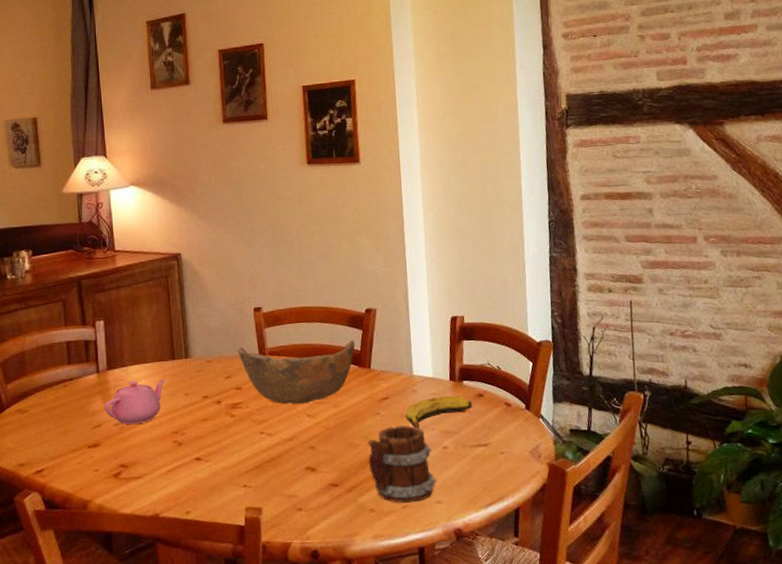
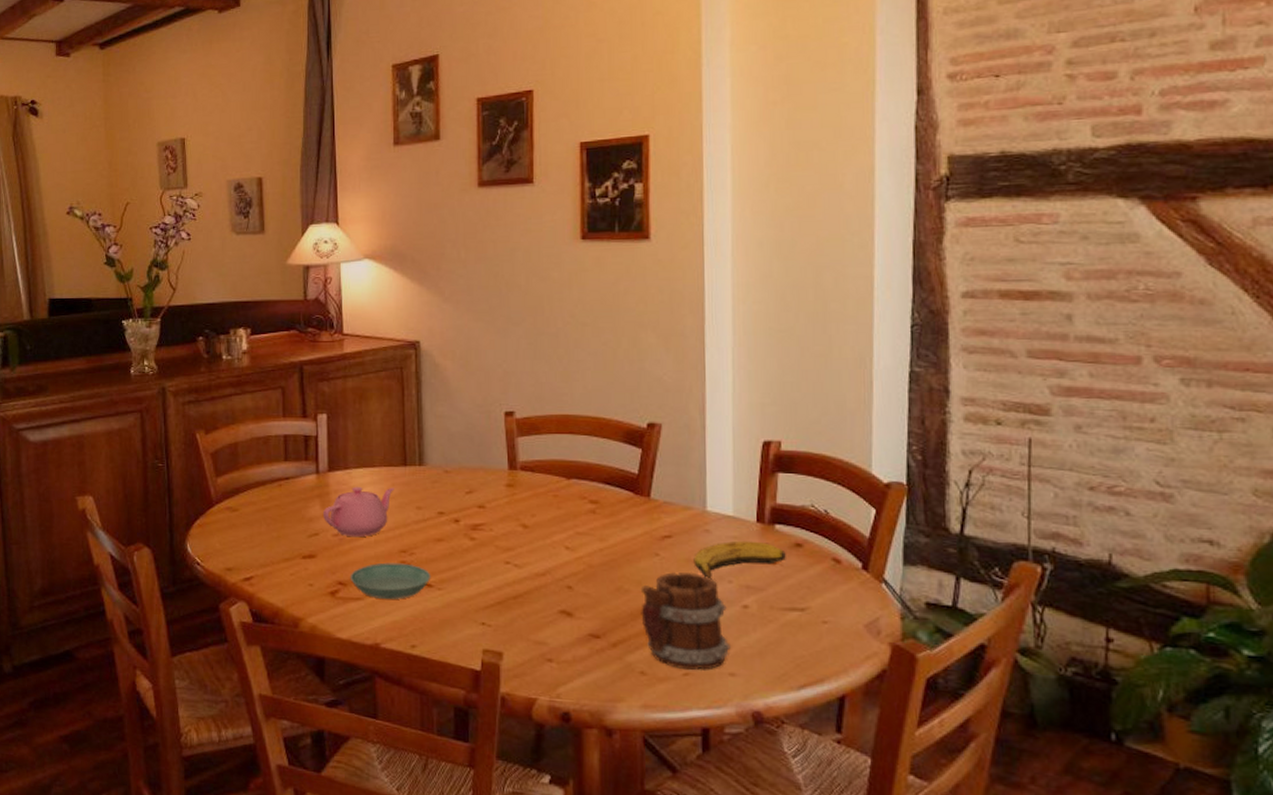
saucer: none [130,442,200,475] -> present [350,563,431,599]
bowl: present [238,341,355,404] -> none [483,458,632,533]

